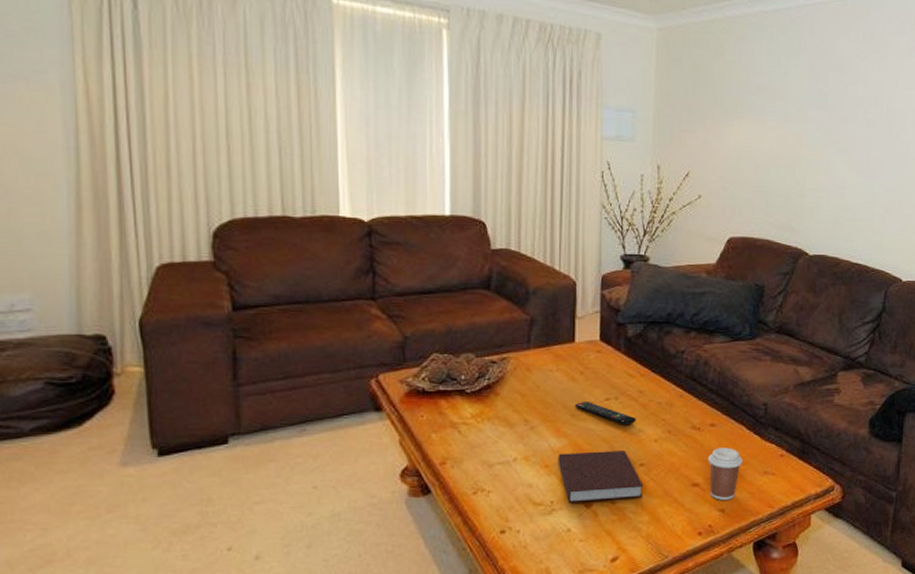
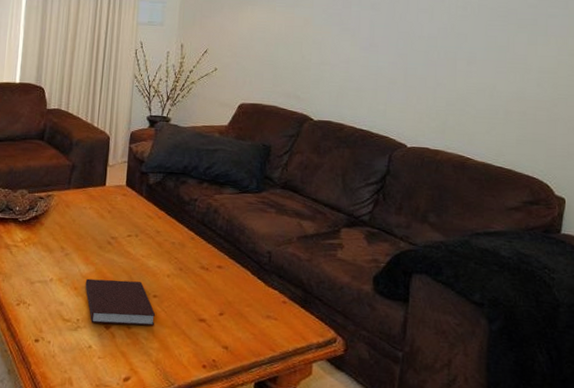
remote control: present [575,402,636,425] -> none [102,236,153,260]
coffee cup: present [708,448,743,500] -> none [214,288,247,338]

